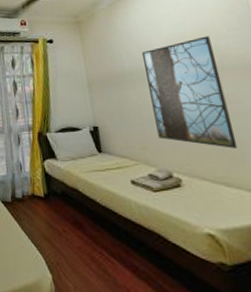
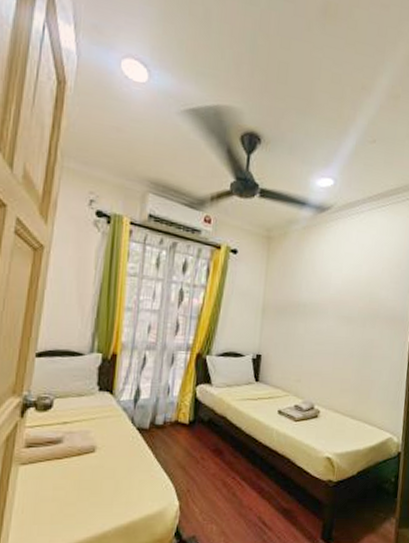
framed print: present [142,36,238,149] -> none [312,283,377,387]

